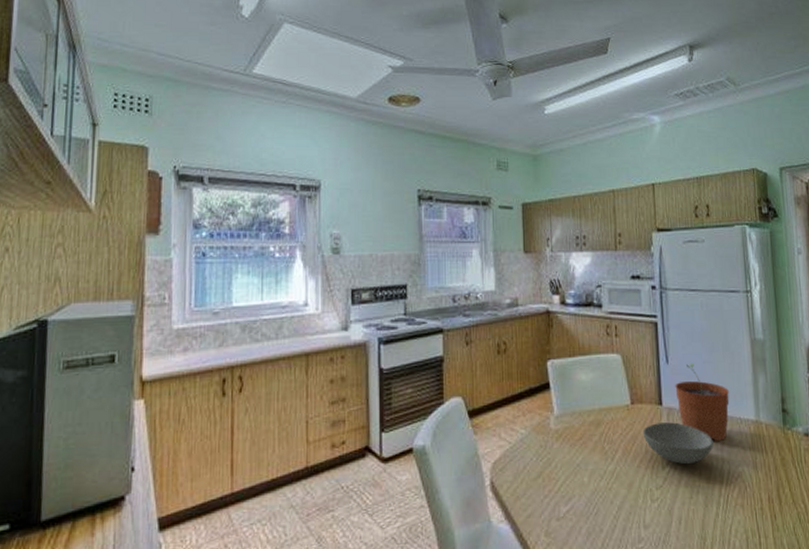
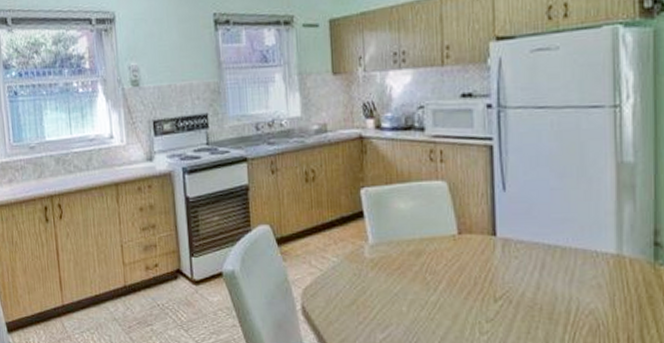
bowl: present [643,422,713,465] -> none [471,254,559,299]
plant pot: present [675,364,730,441] -> none [513,191,583,275]

